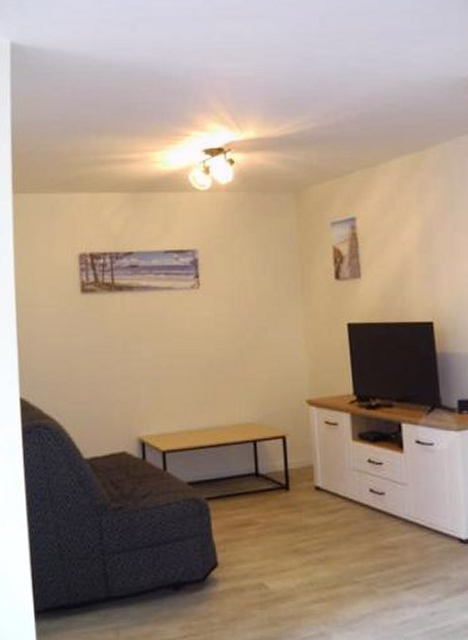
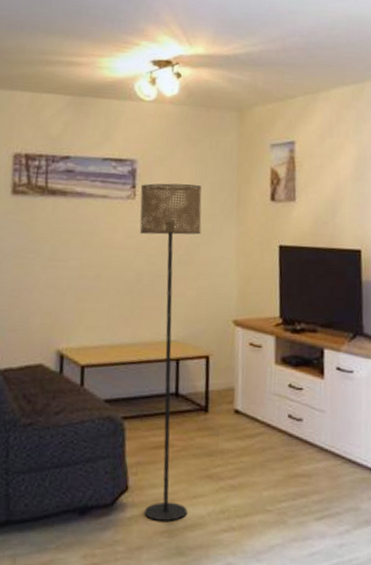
floor lamp: none [204,270,277,594] -> present [139,183,202,521]

